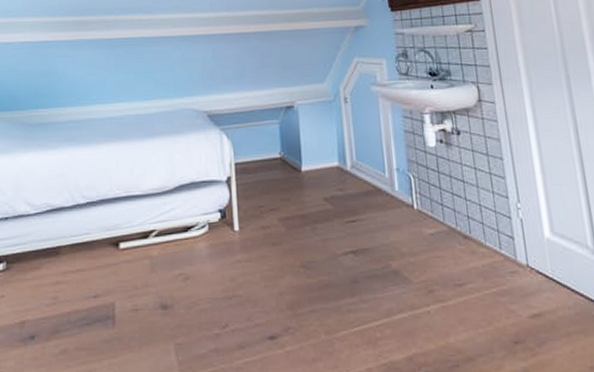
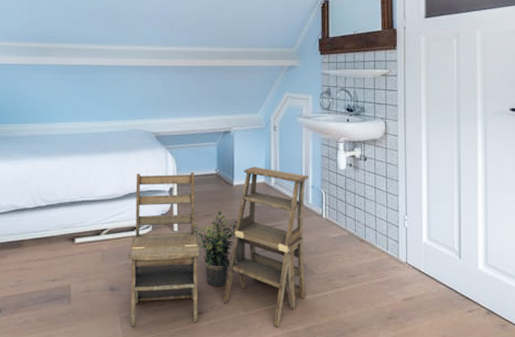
wooden chair: none [181,147,404,357] -> present [128,167,309,328]

